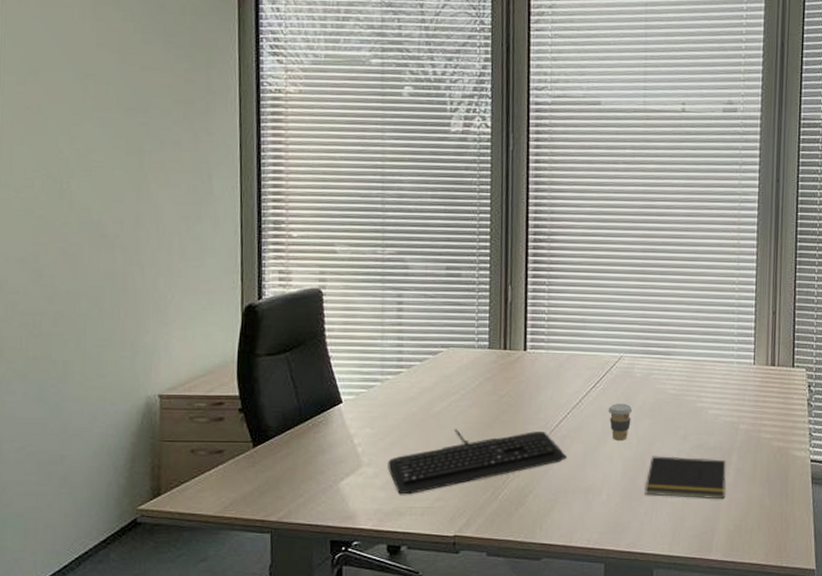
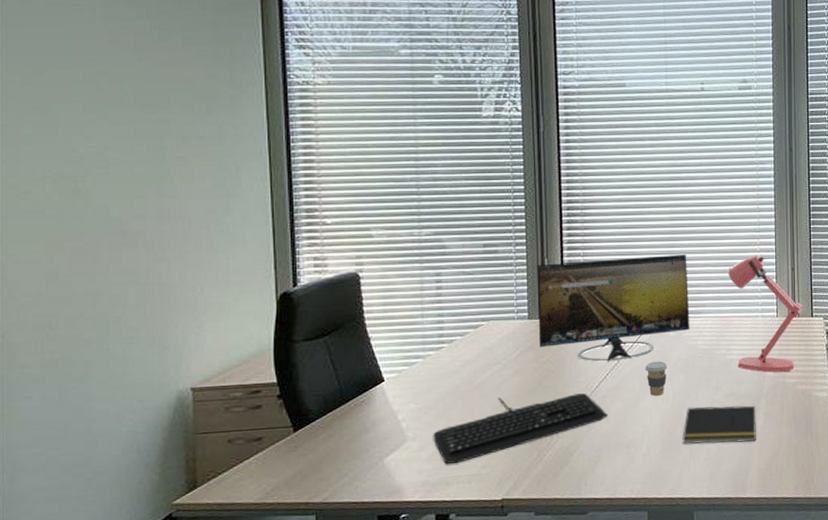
computer monitor: none [498,289,659,399] -> present [537,254,690,361]
desk lamp: none [701,295,783,425] -> present [727,255,803,372]

